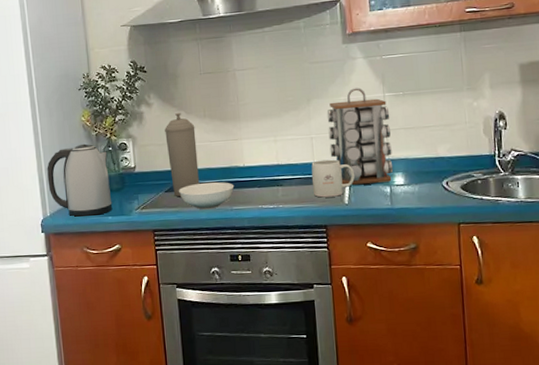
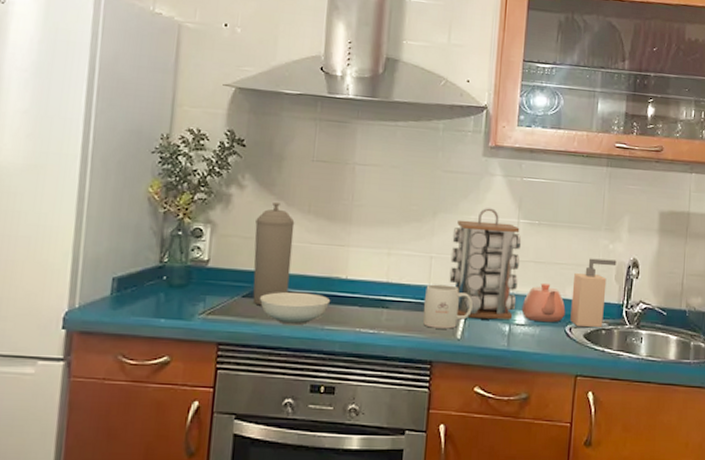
kettle: present [47,143,113,218] -> none [84,221,175,316]
teapot: none [398,145,441,181] -> present [521,282,566,323]
soap dispenser: none [443,115,483,181] -> present [570,258,617,328]

